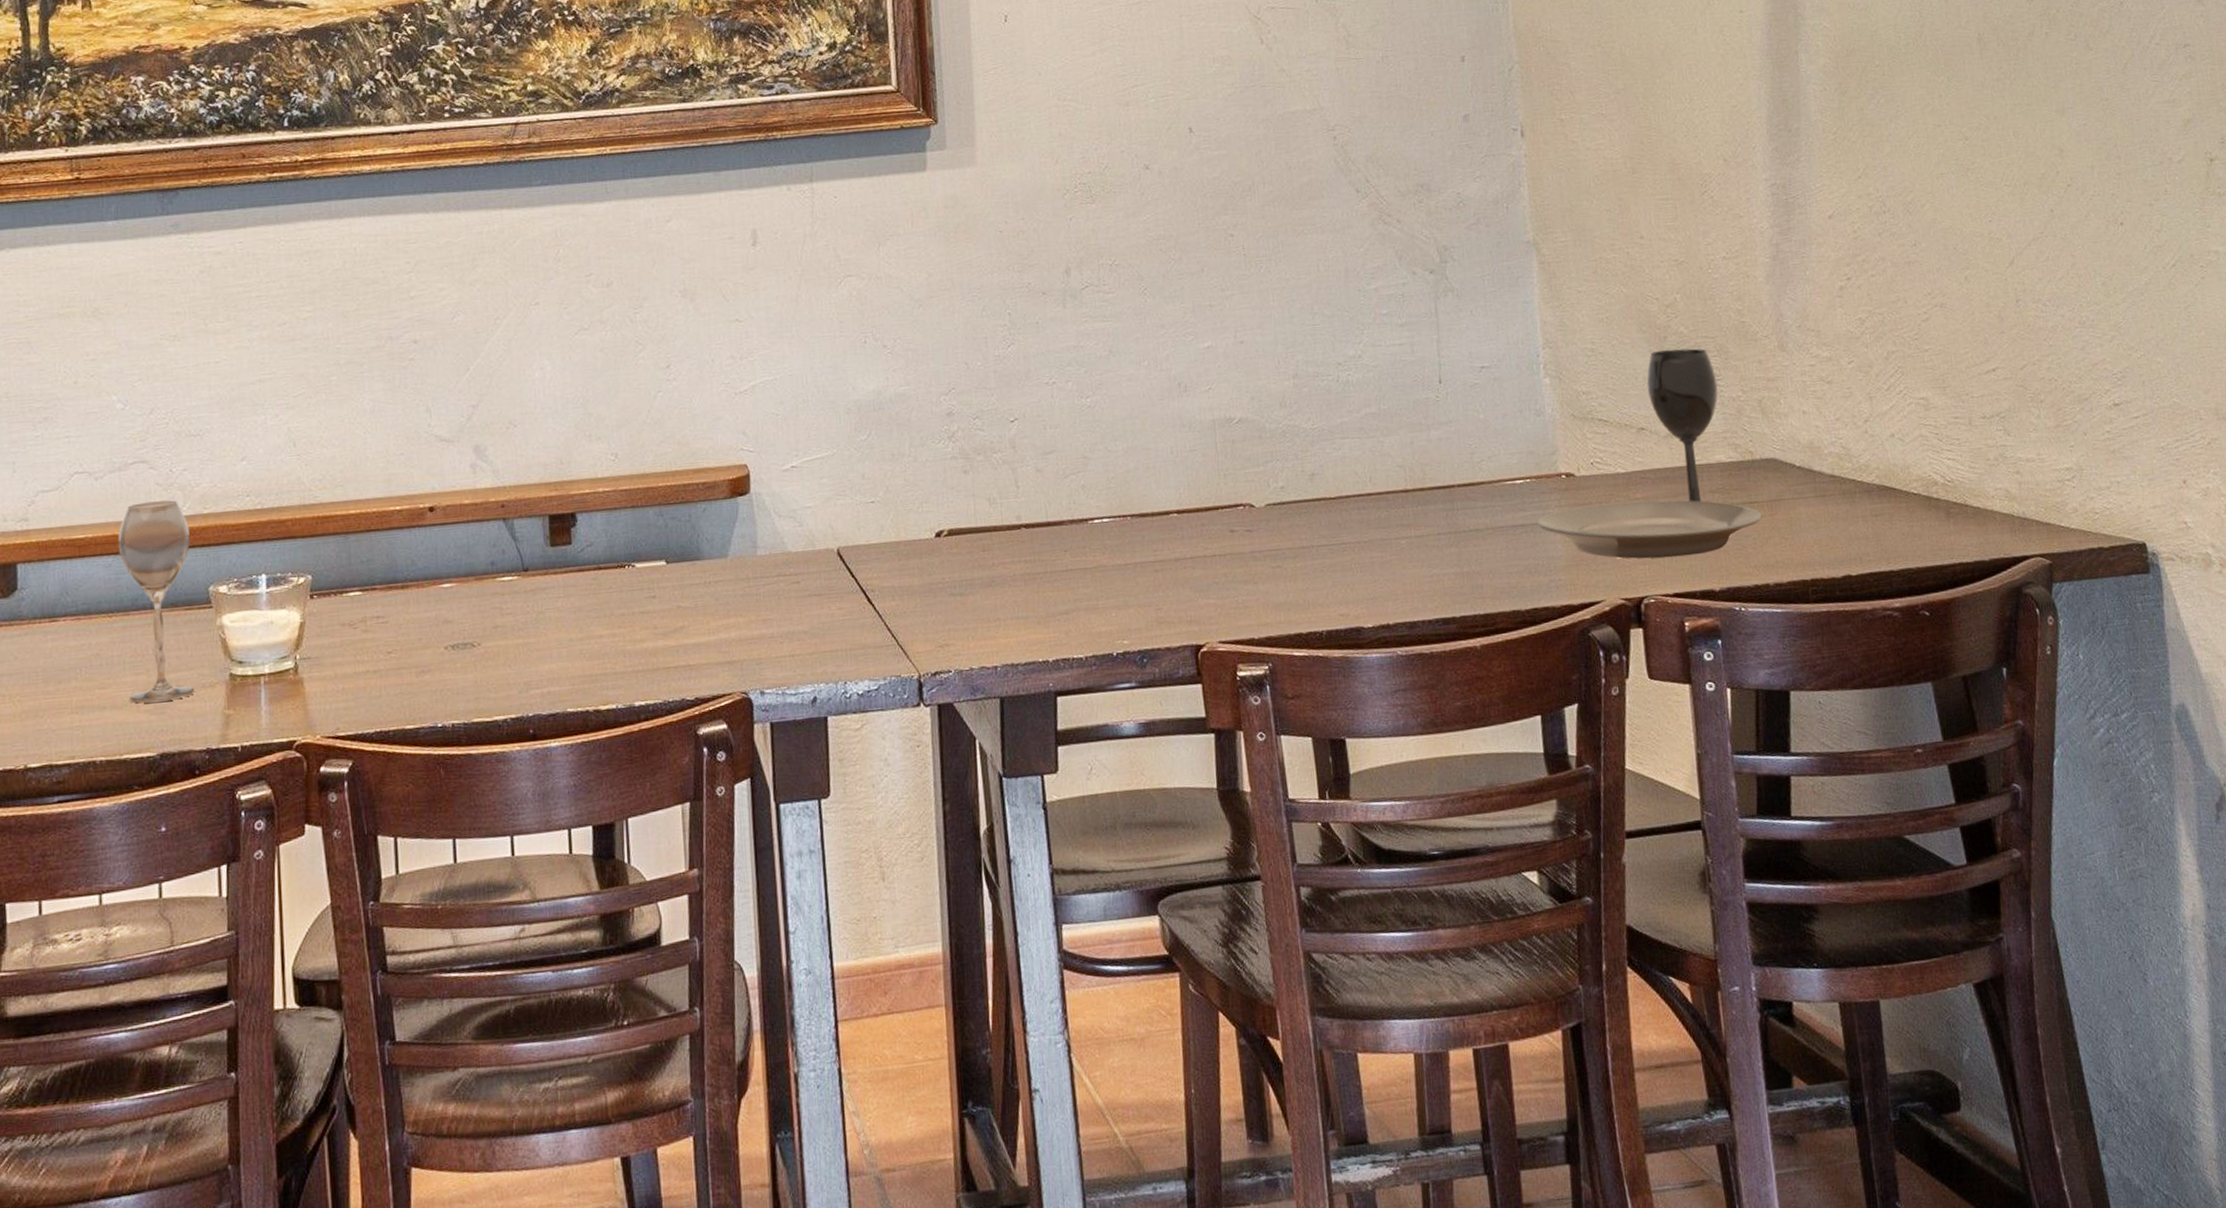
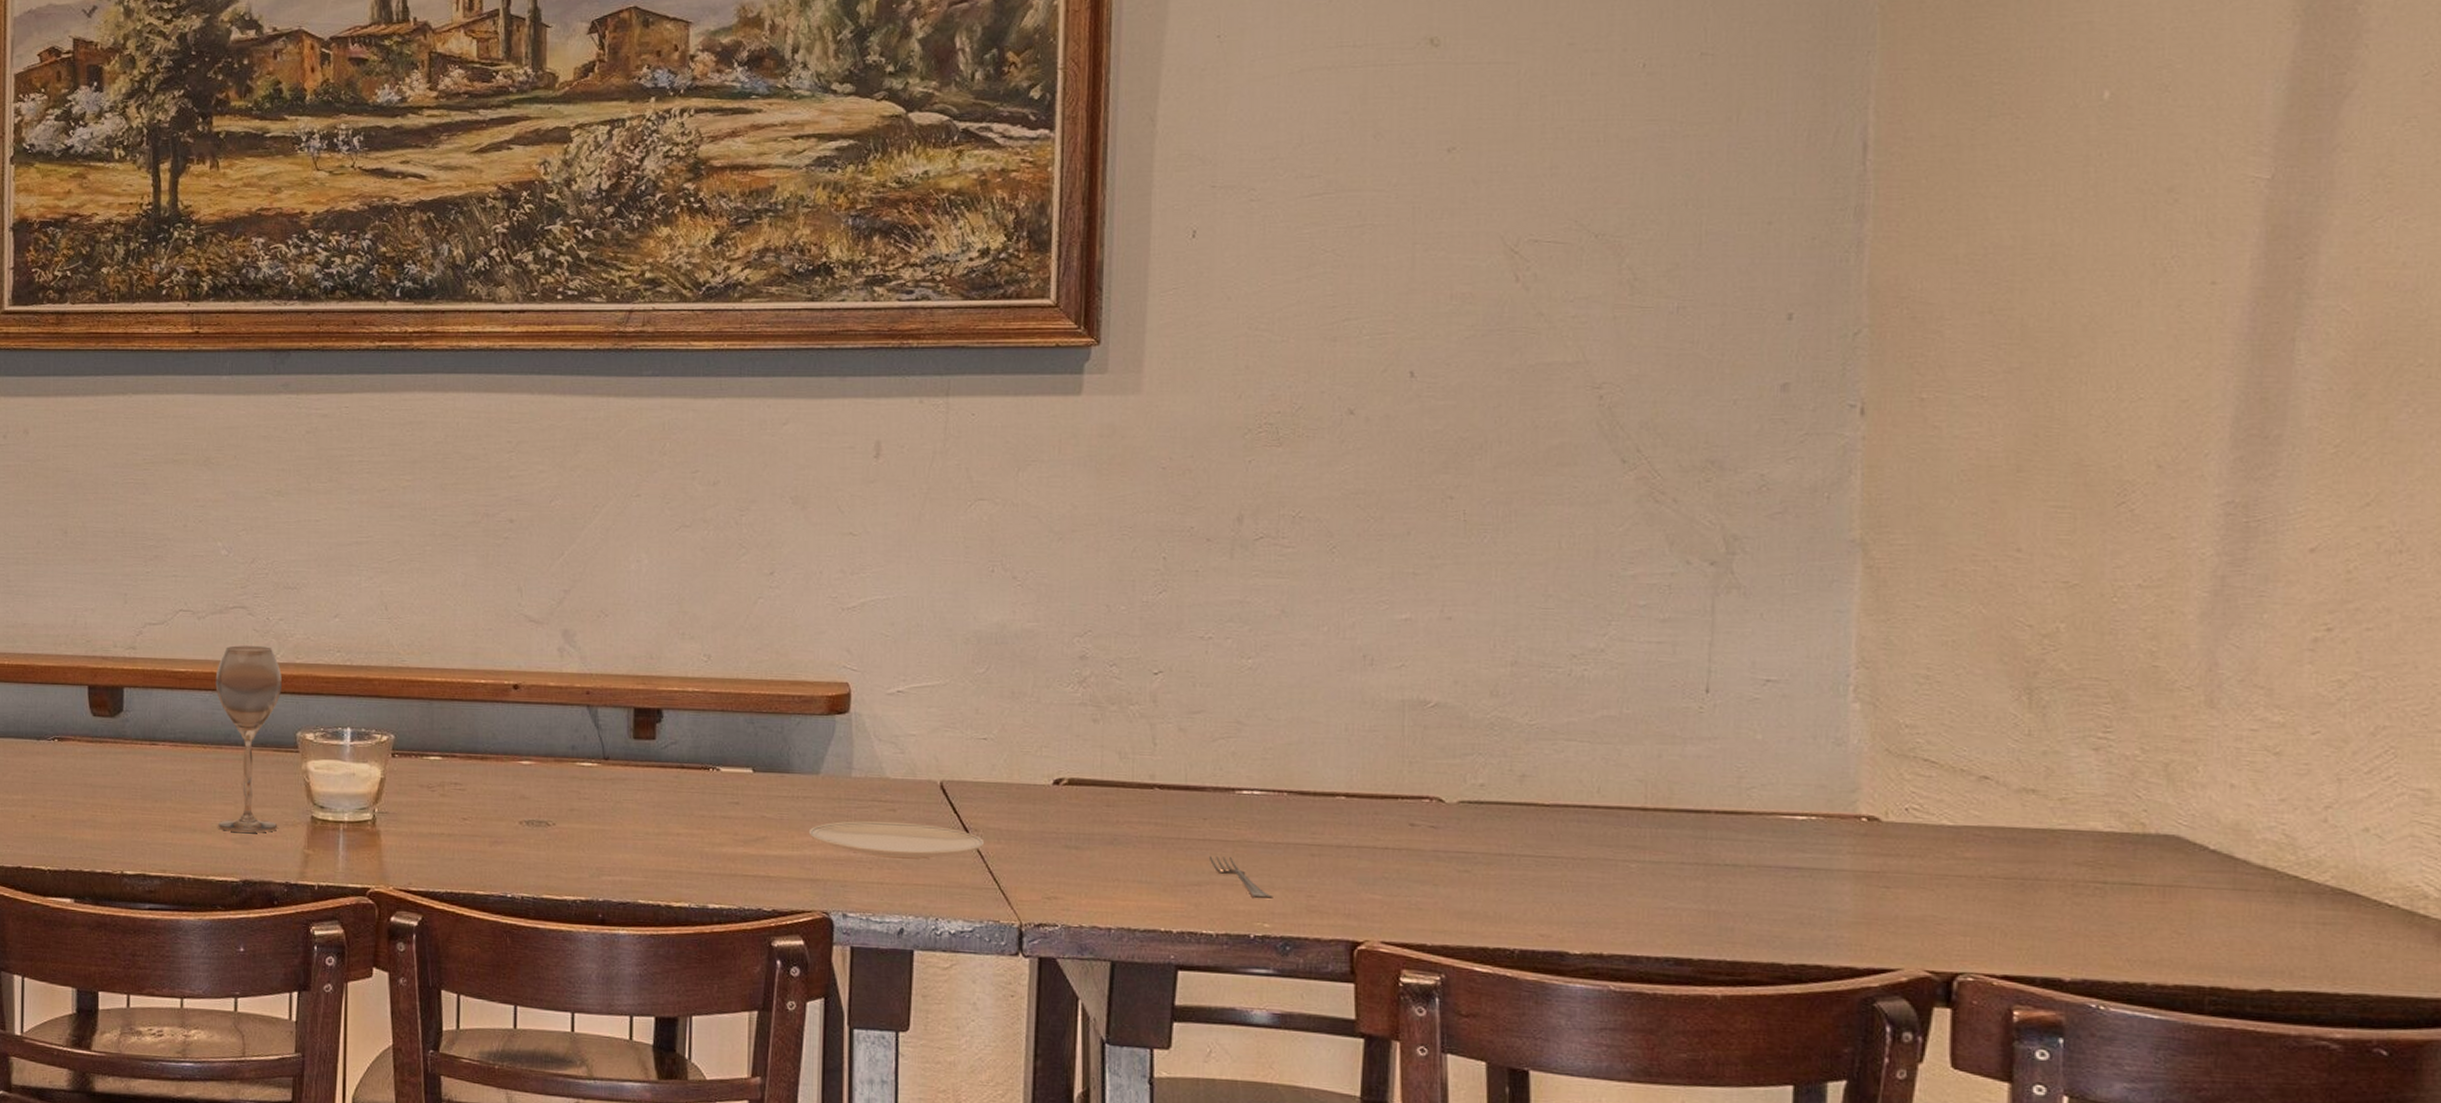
plate: none [722,592,881,631] -> present [808,821,985,860]
fork: none [1072,583,1129,619] -> present [1208,856,1273,900]
plate: present [1537,500,1762,559] -> none [1819,857,2148,935]
wine glass: present [1646,348,1718,503] -> none [1999,688,2105,874]

